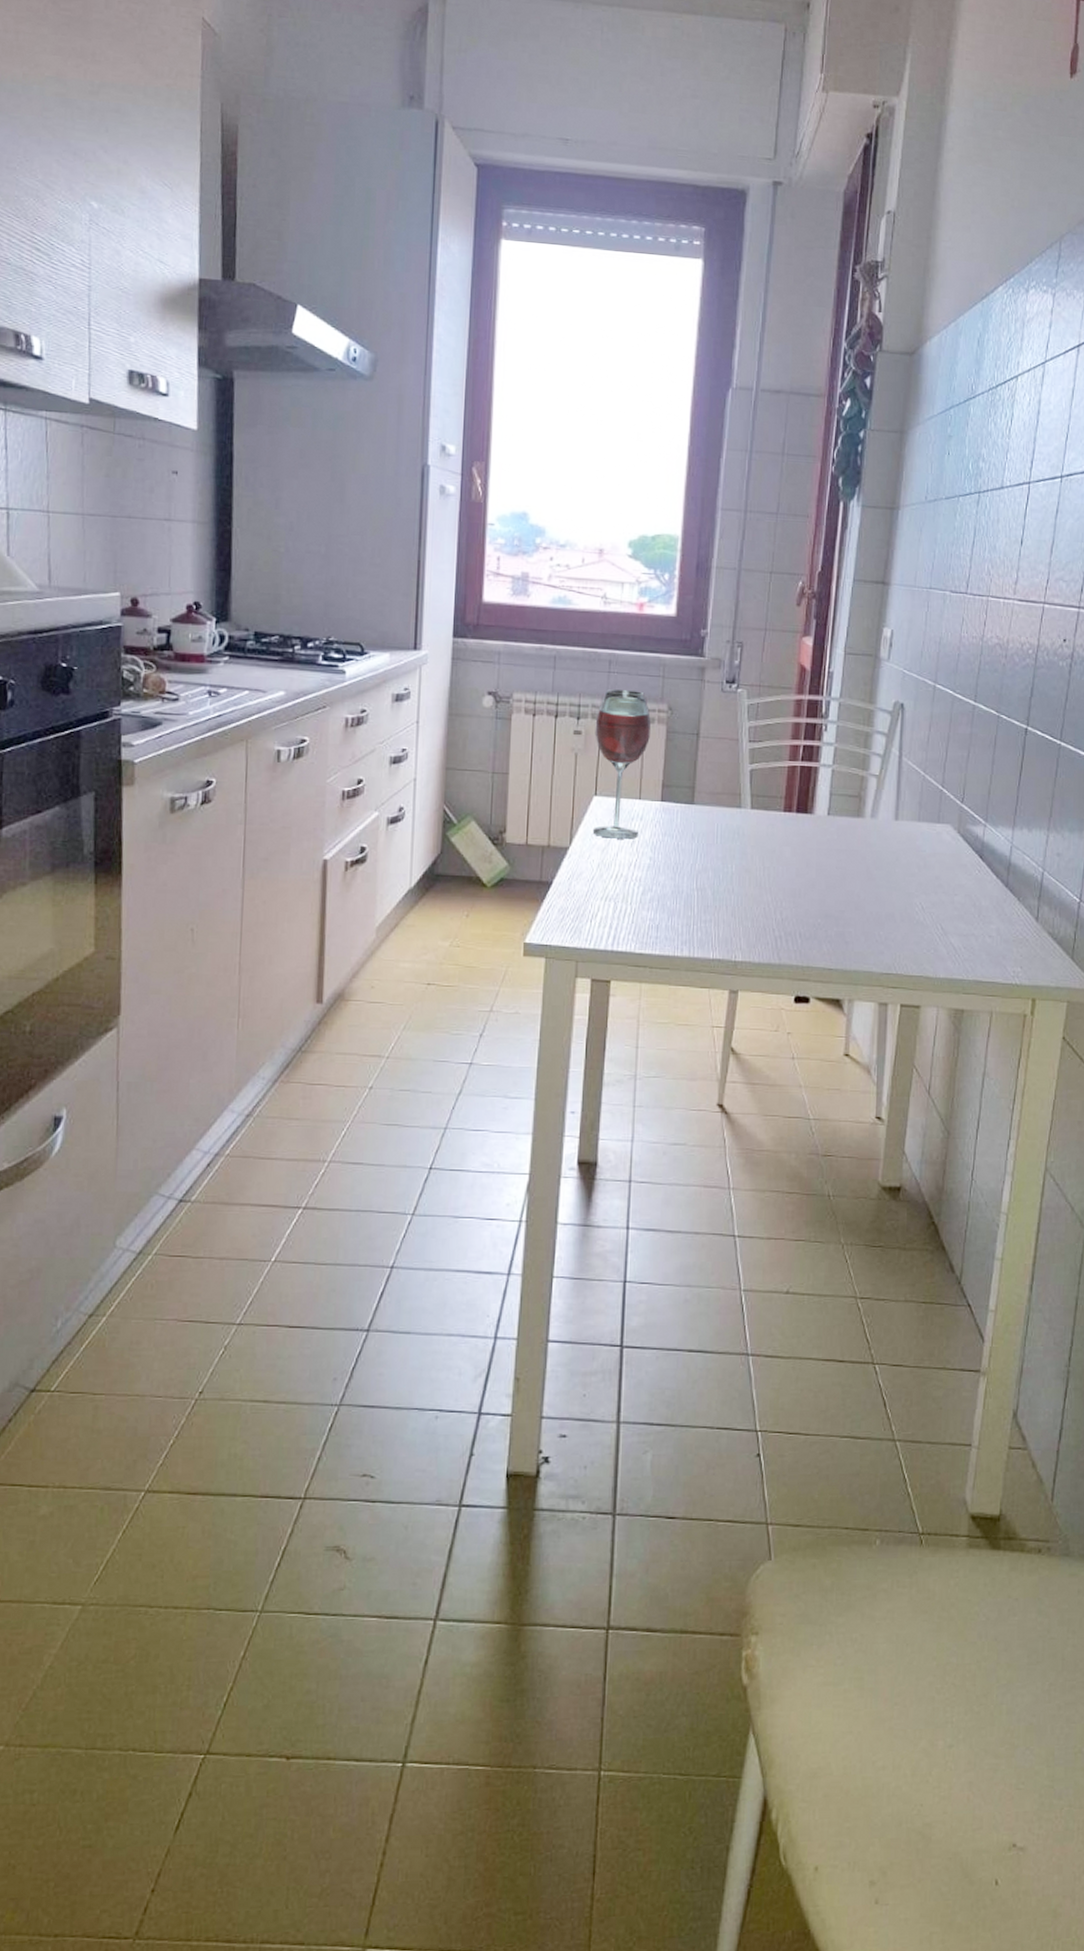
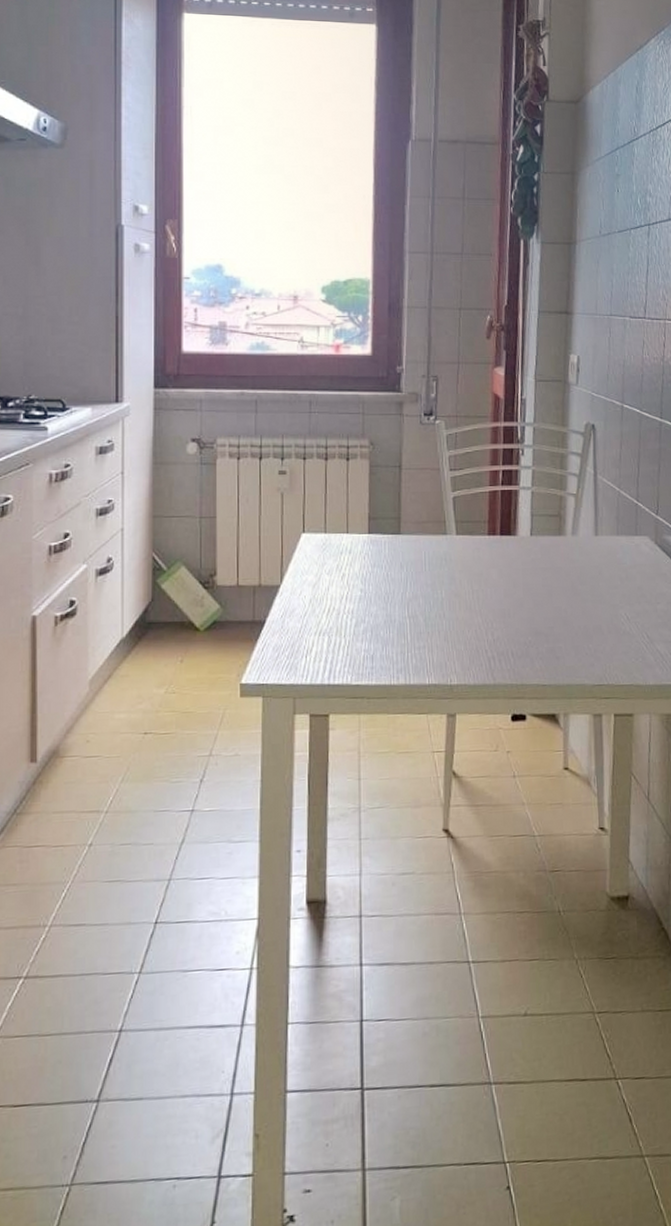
wineglass: present [592,689,652,839] -> none [299,429,355,574]

